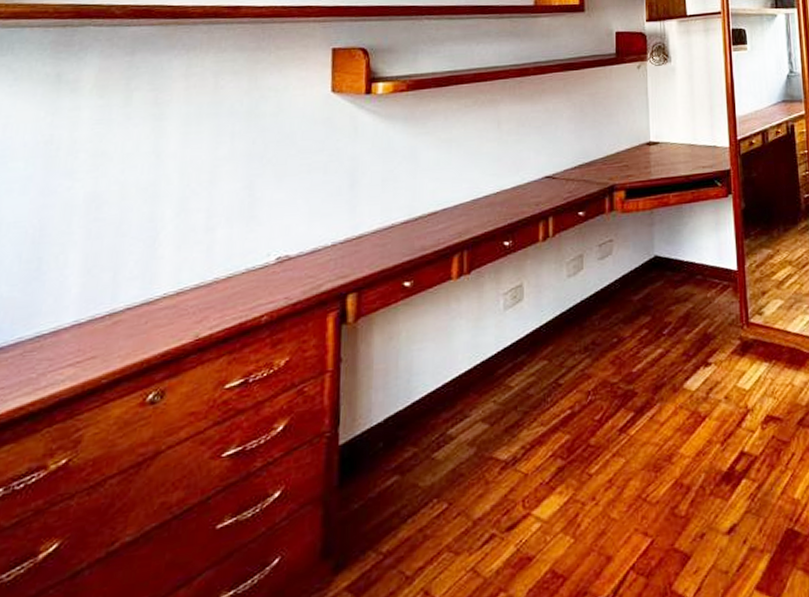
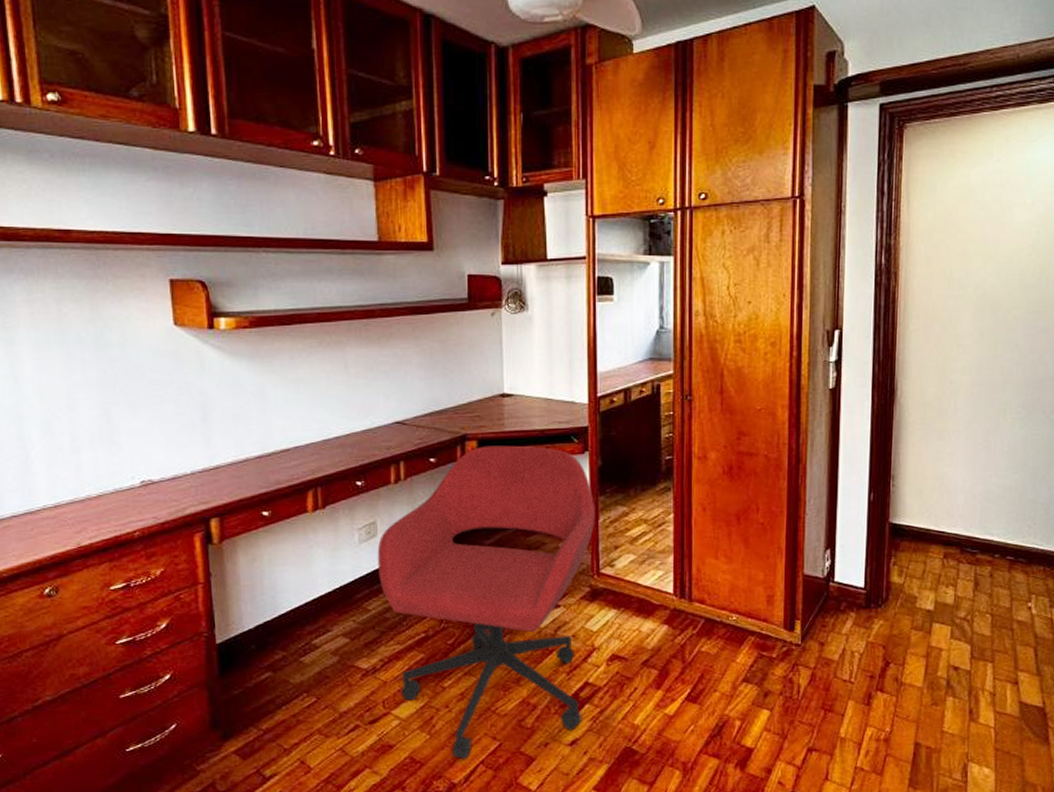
office chair: none [522,193,742,566] -> present [377,445,596,759]

